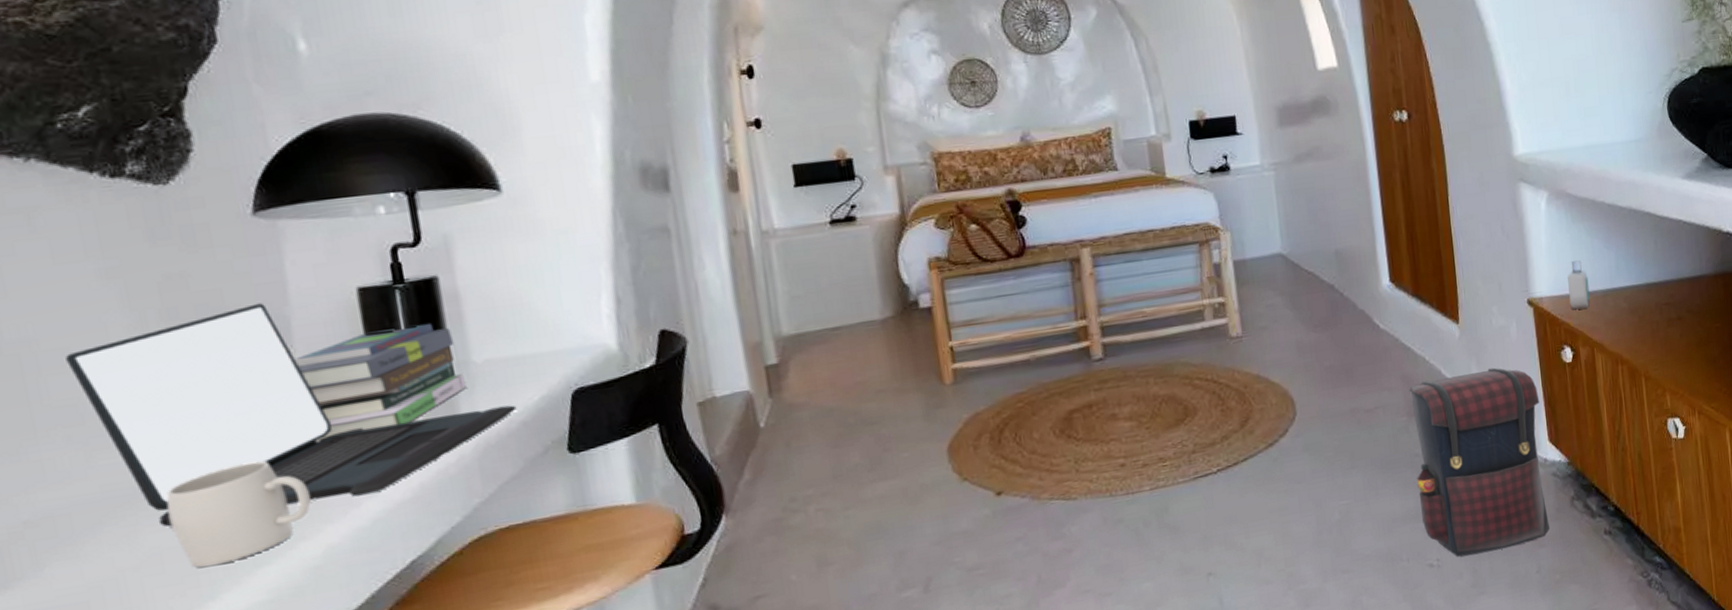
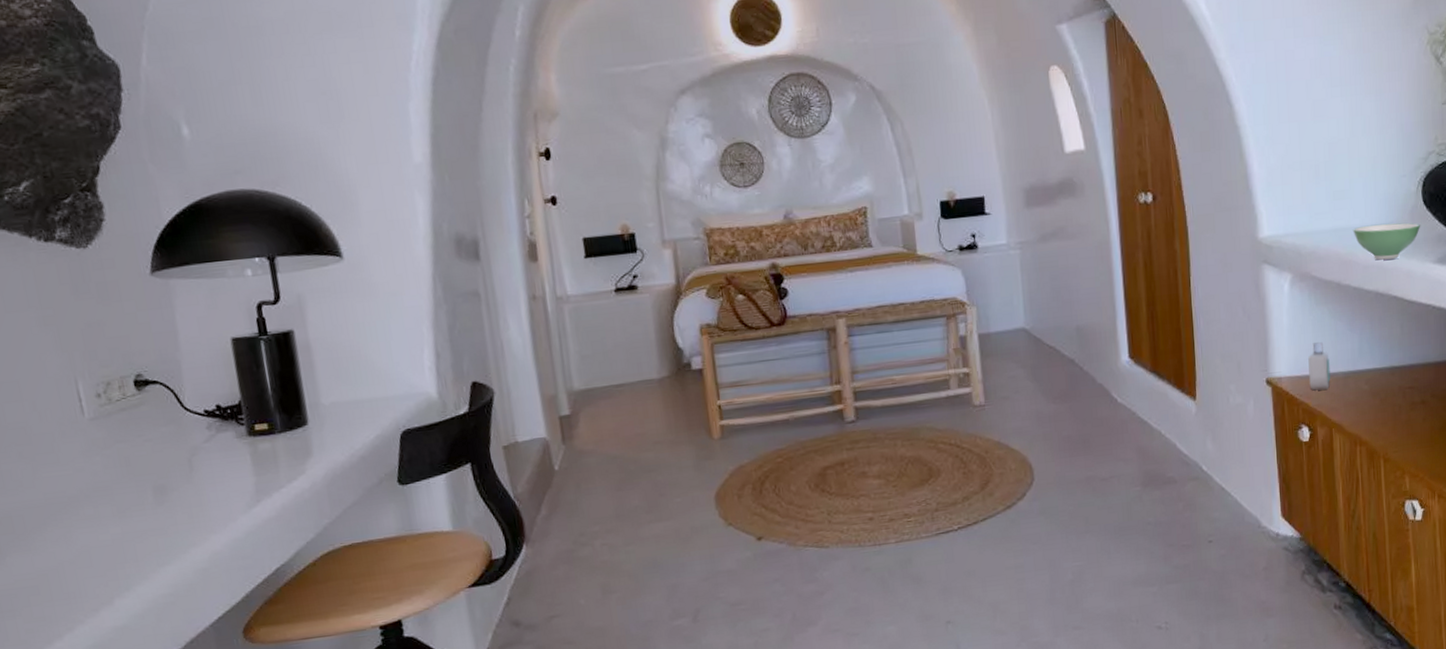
laptop: present [65,303,517,527] -> none [16,348,357,530]
mug: present [166,461,311,568] -> none [92,479,199,565]
books: present [293,322,466,443] -> none [184,369,317,467]
satchel: present [1409,367,1550,557] -> none [1144,443,1279,622]
bowl: none [1604,139,1669,177] -> present [1352,222,1421,260]

